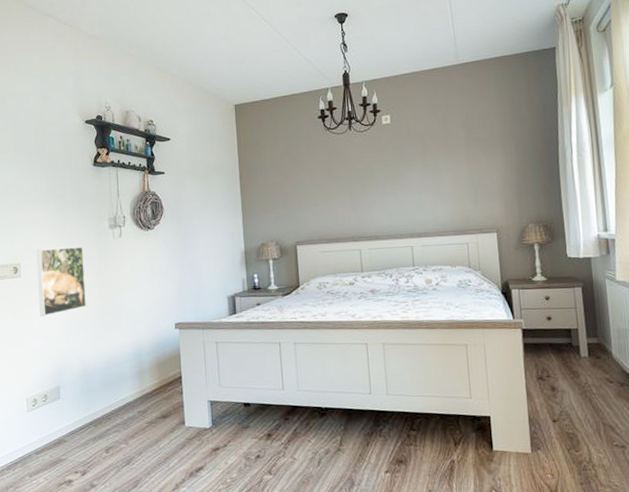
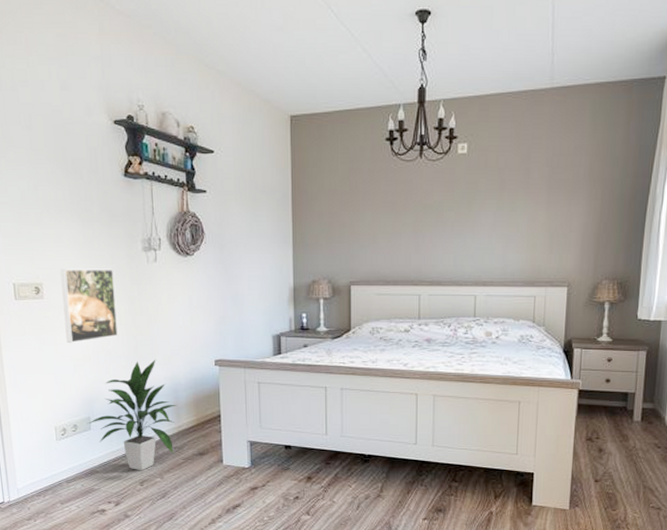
indoor plant: none [56,326,141,437] -> present [87,359,177,470]

